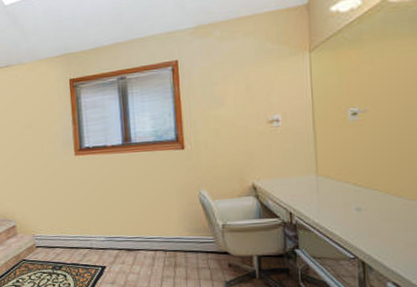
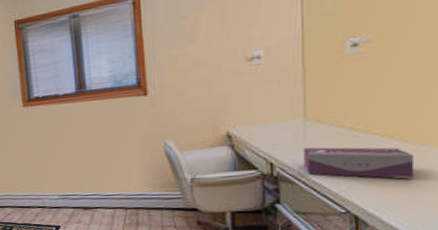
tissue box: none [317,199,408,229] -> present [303,147,415,179]

